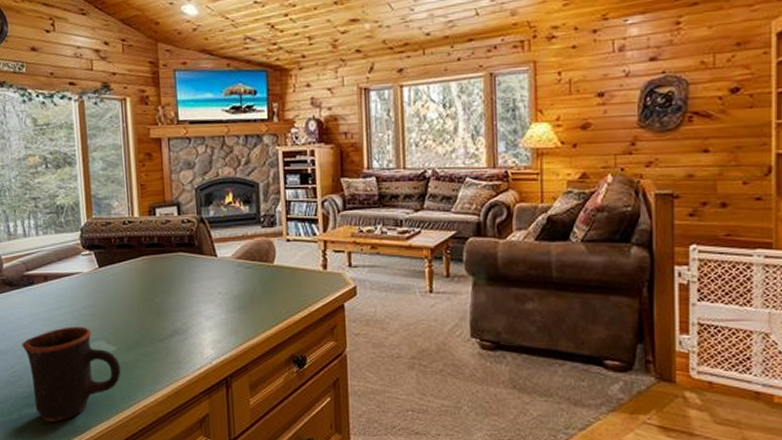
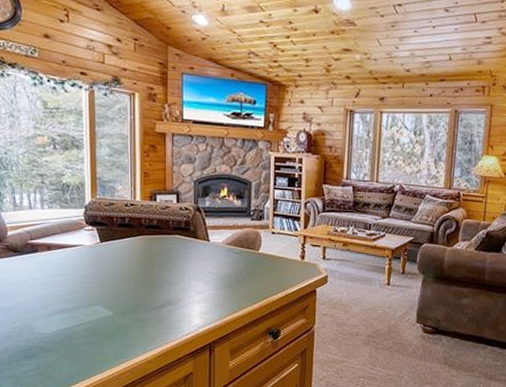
mug: present [22,326,121,422] -> none [23,291,116,373]

